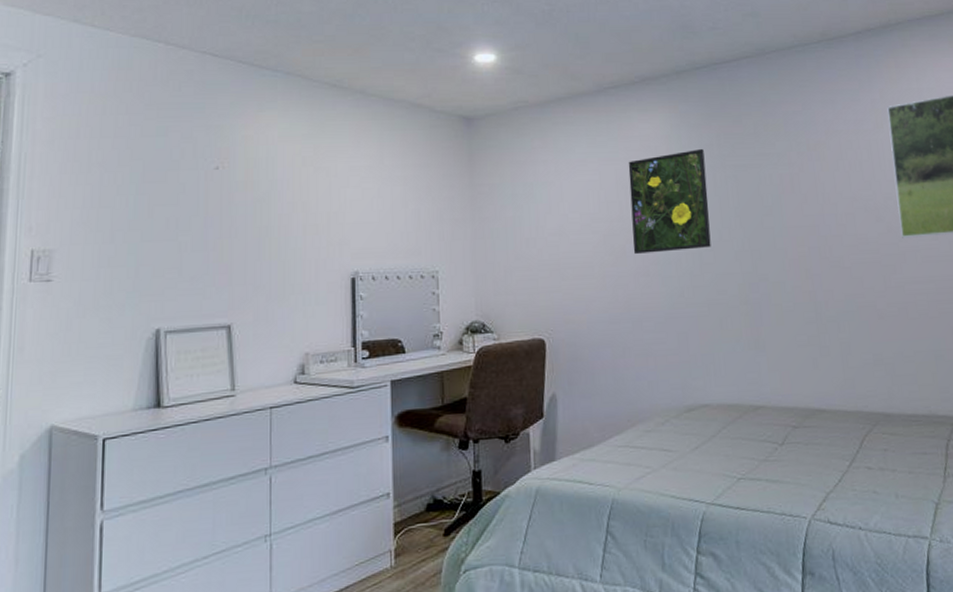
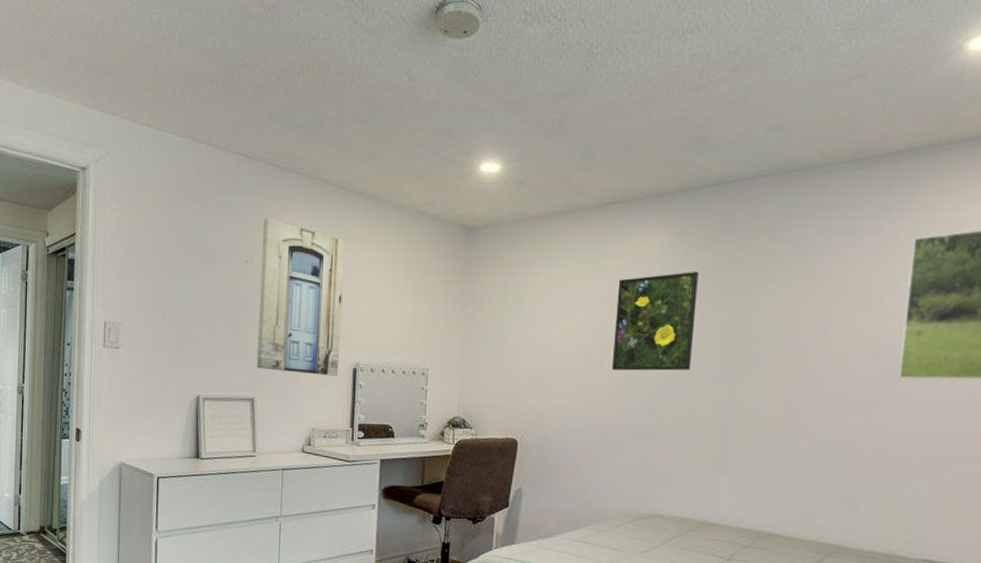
wall art: none [233,119,334,290] -> present [256,218,345,376]

